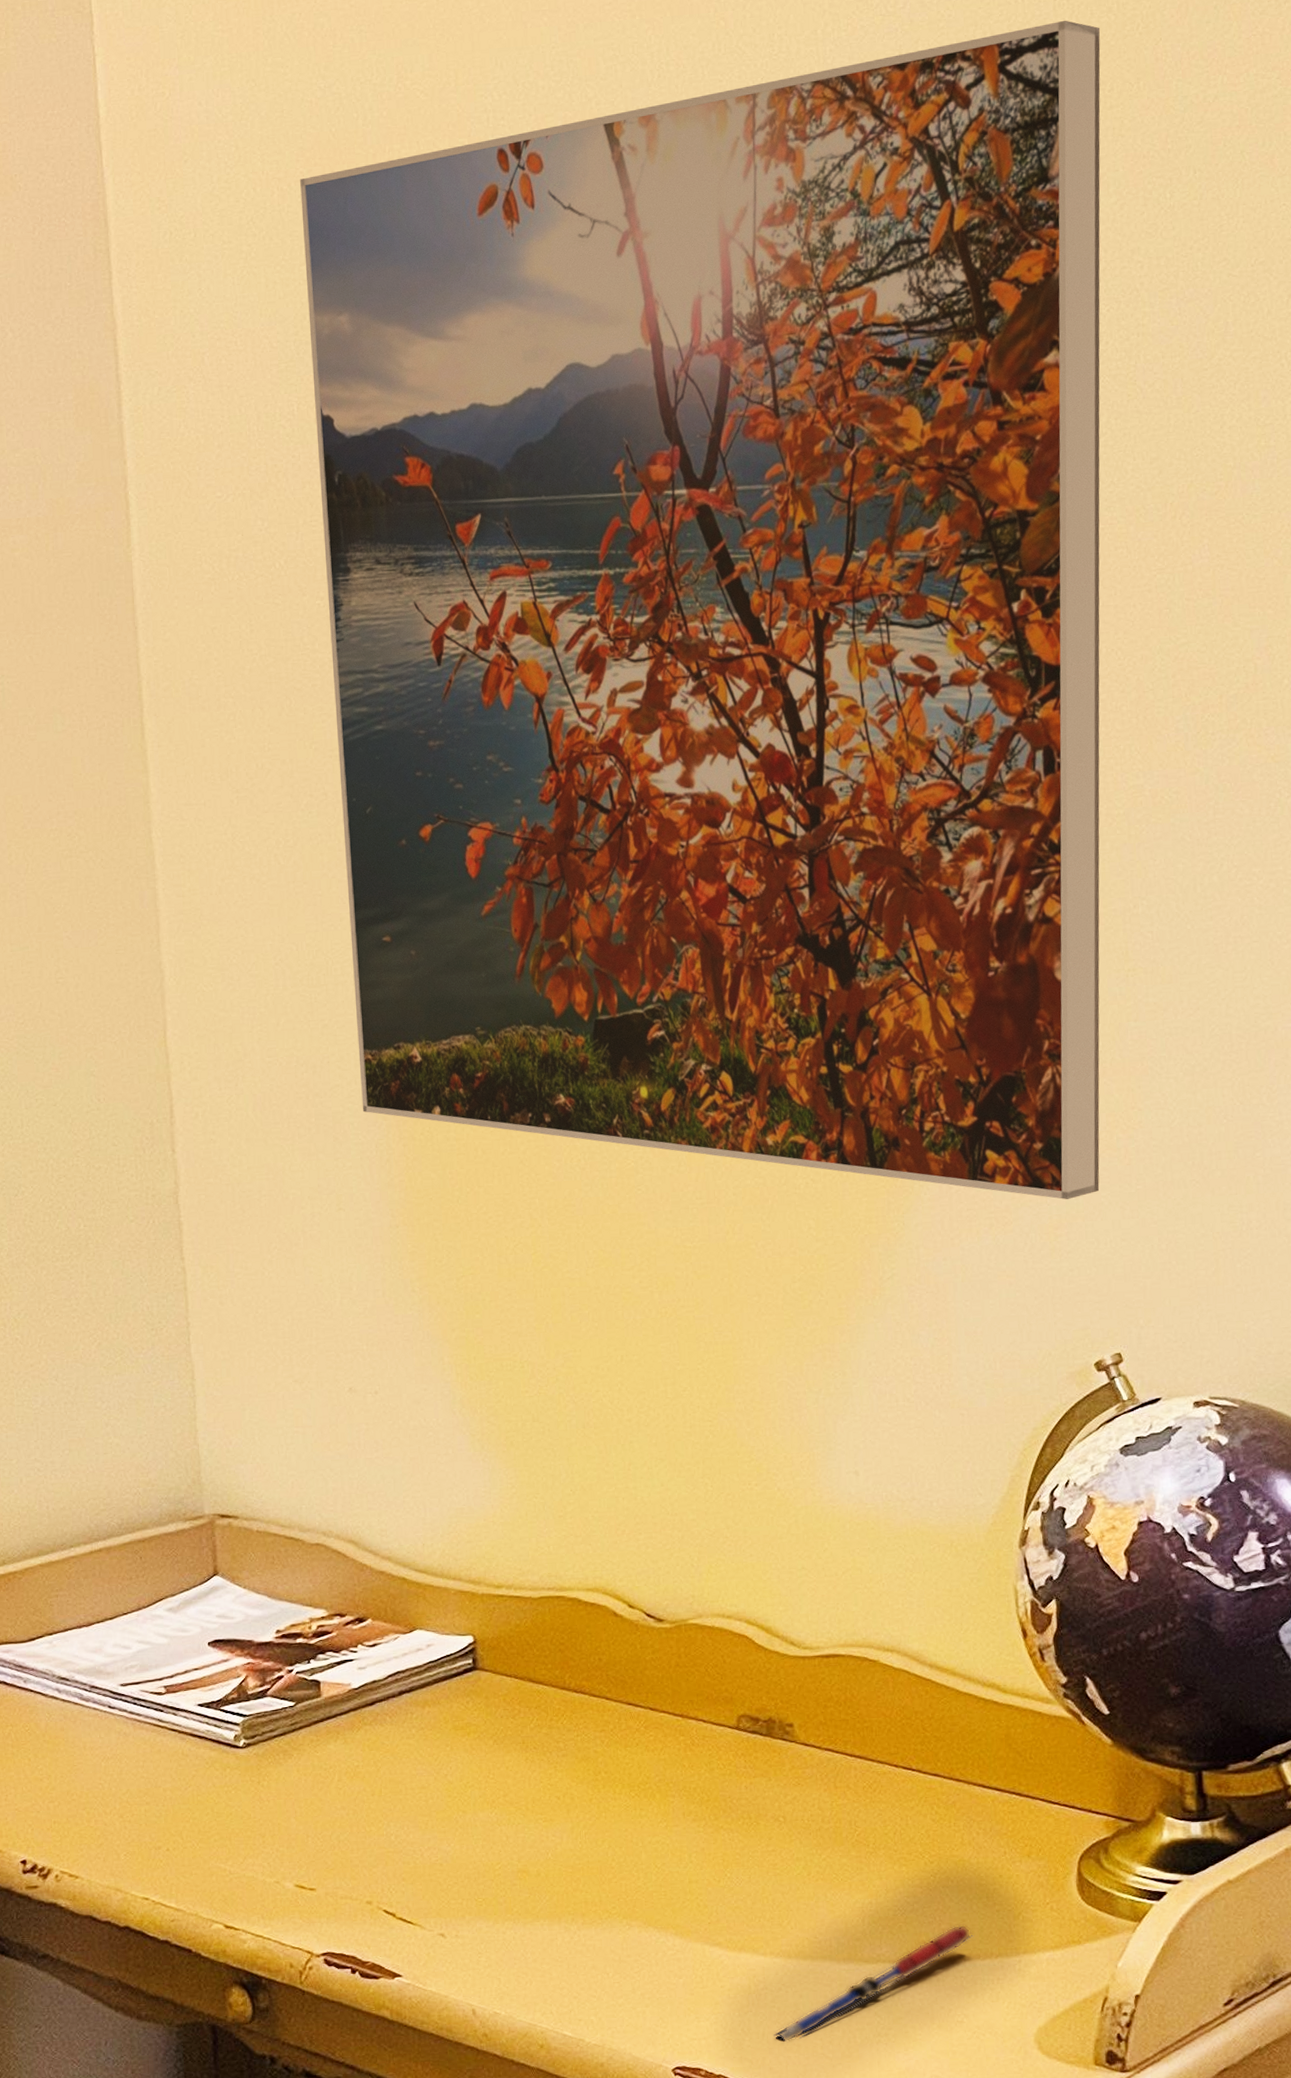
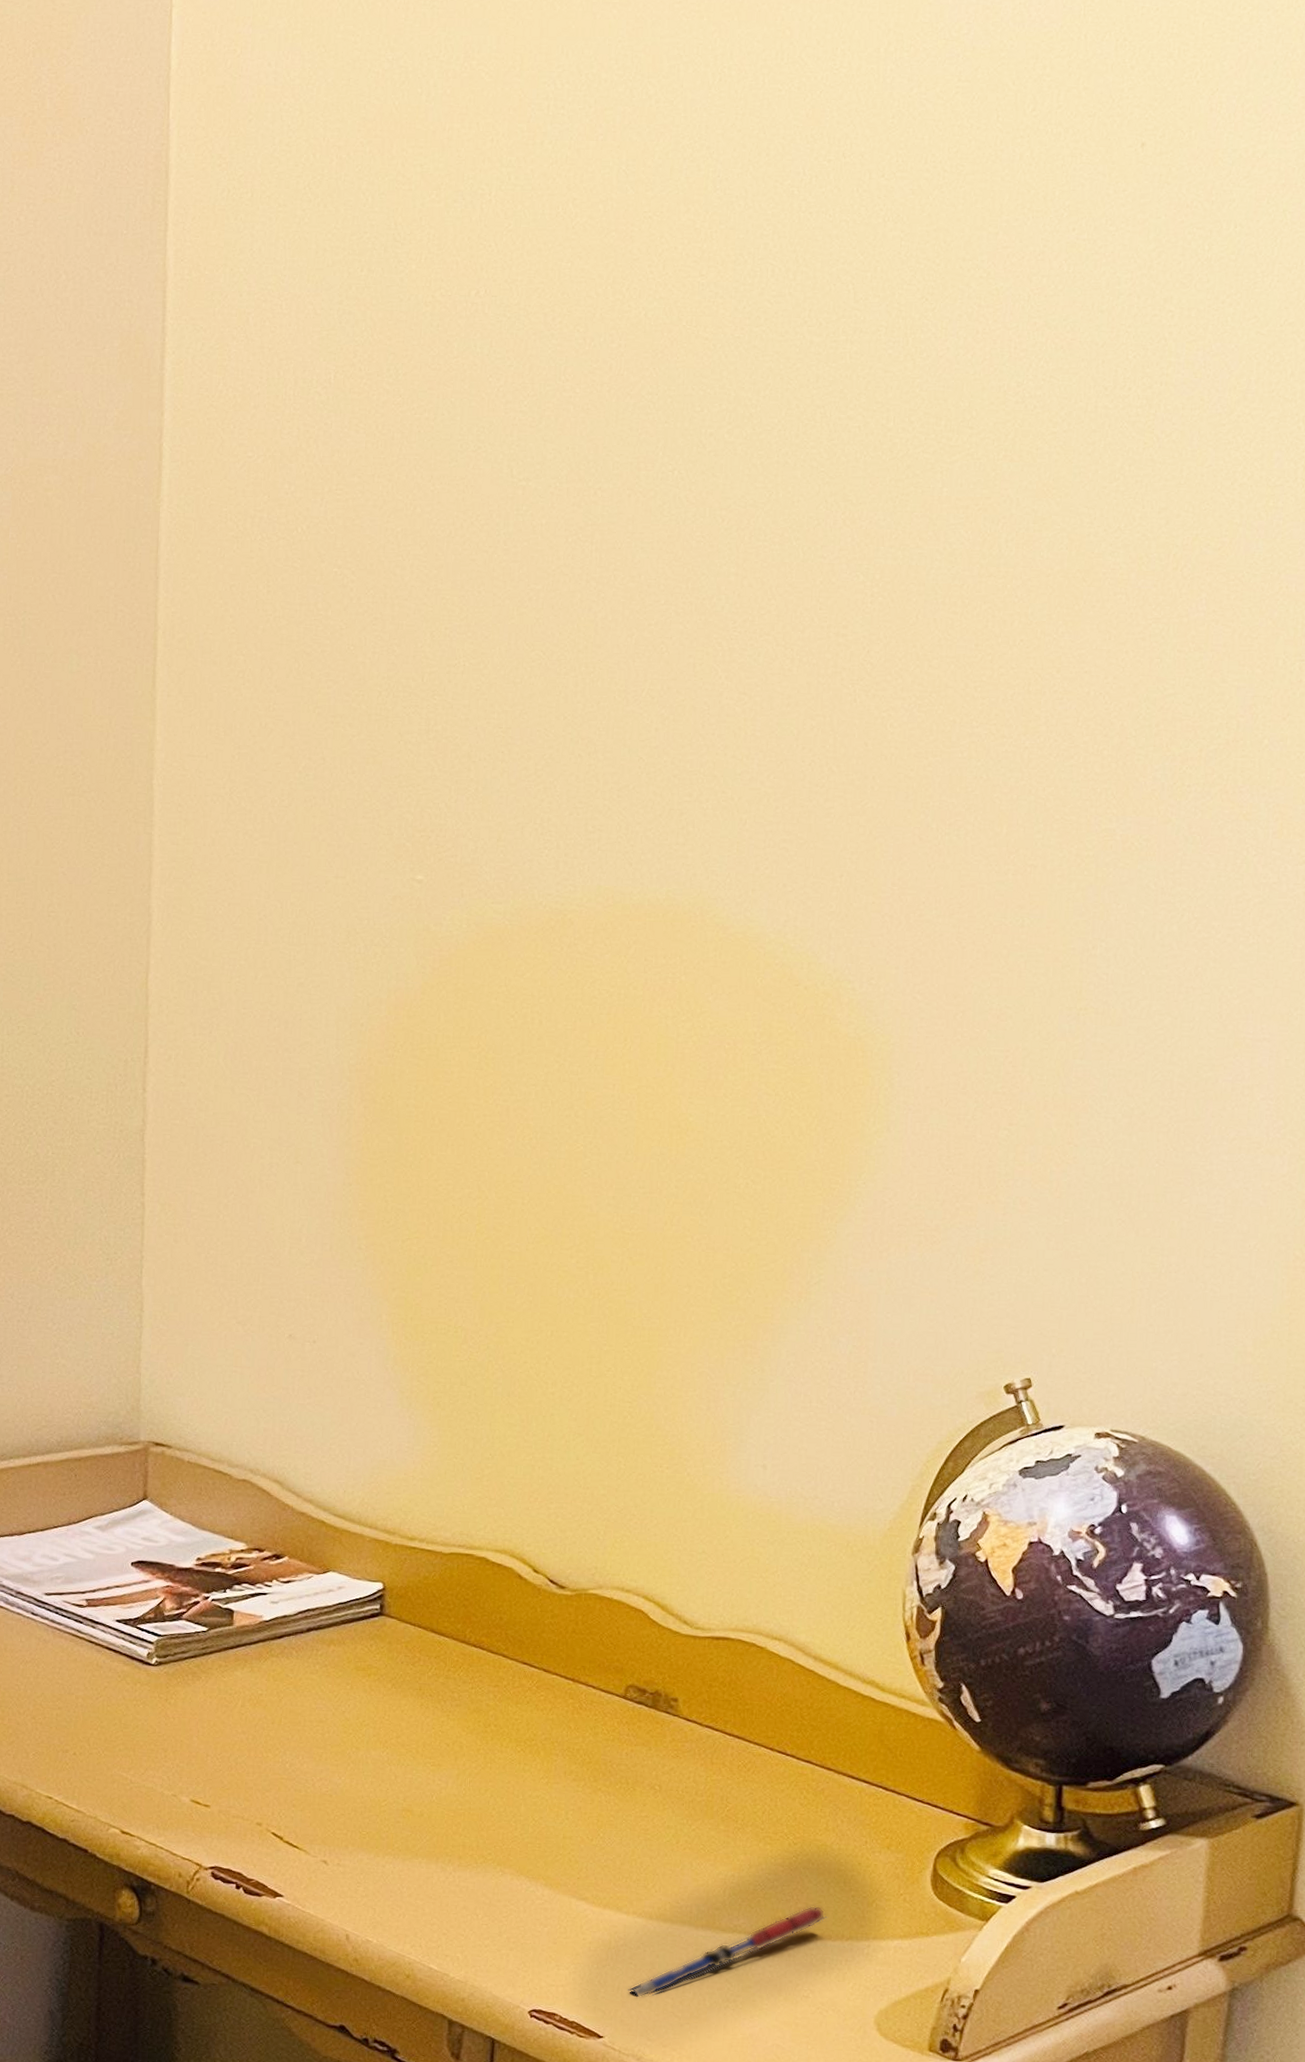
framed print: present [300,20,1101,1200] -> none [328,61,1159,1226]

